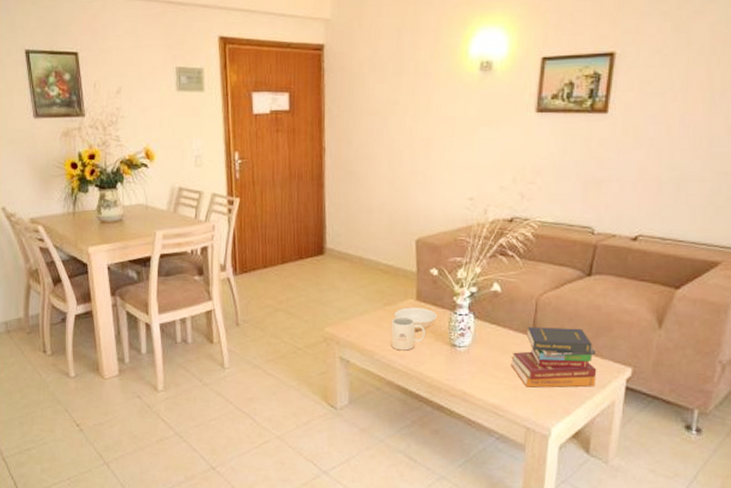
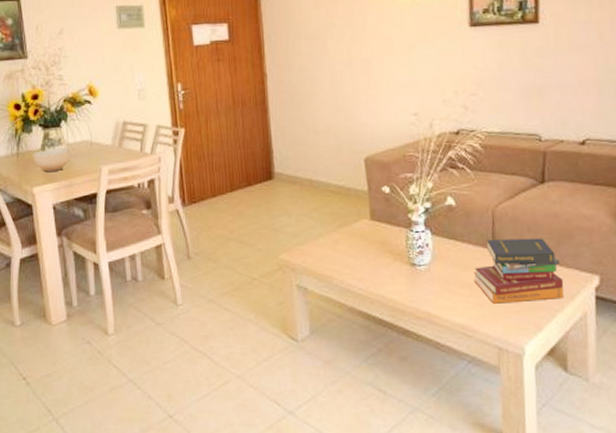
bowl: none [89,209,125,233] -> present [33,148,70,173]
mug: present [390,316,425,351] -> none [346,237,383,274]
bowl: present [393,307,438,331] -> none [348,227,394,252]

